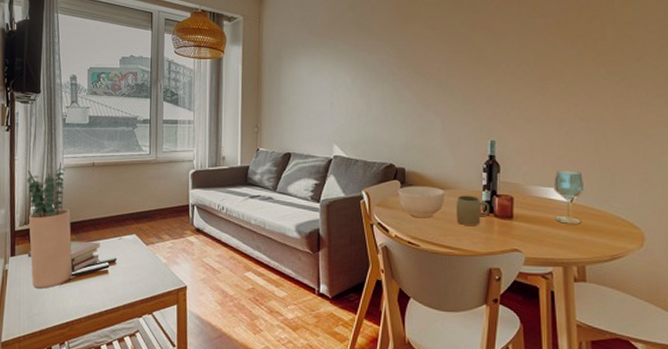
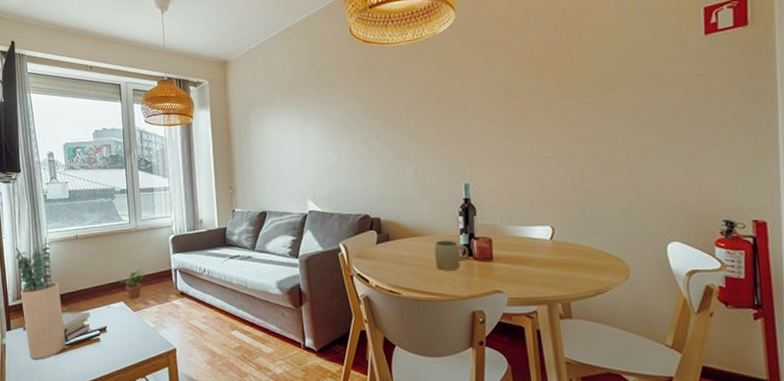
potted plant: none [134,202,162,232] -> present [120,269,146,299]
bowl: present [397,186,446,218] -> none [374,234,423,267]
wine glass: present [552,170,585,225] -> none [530,207,565,263]

